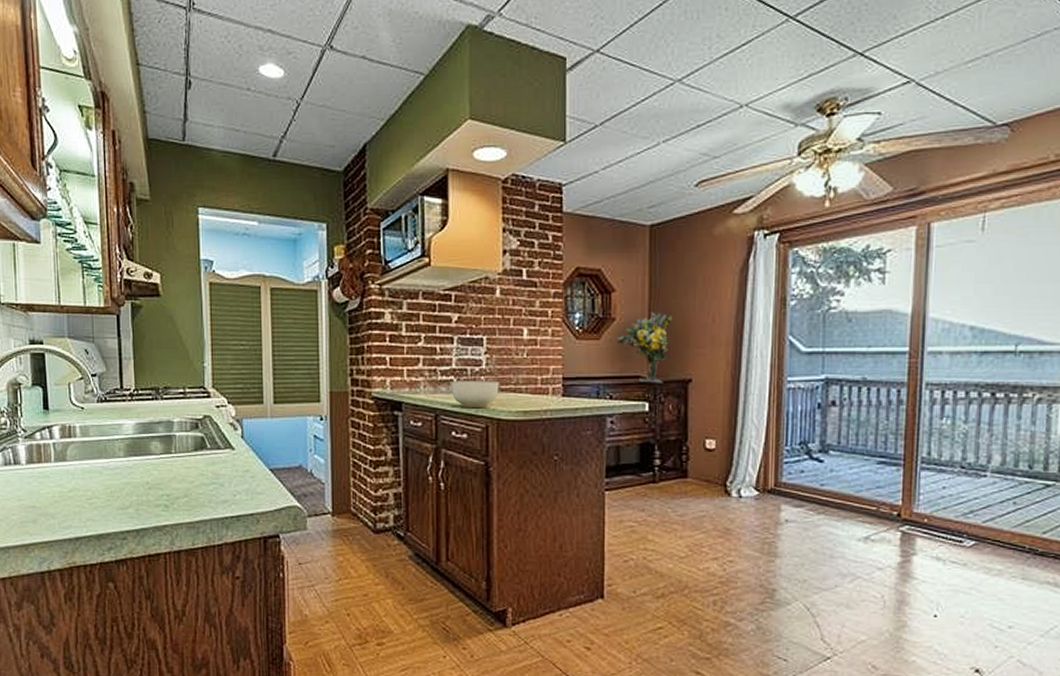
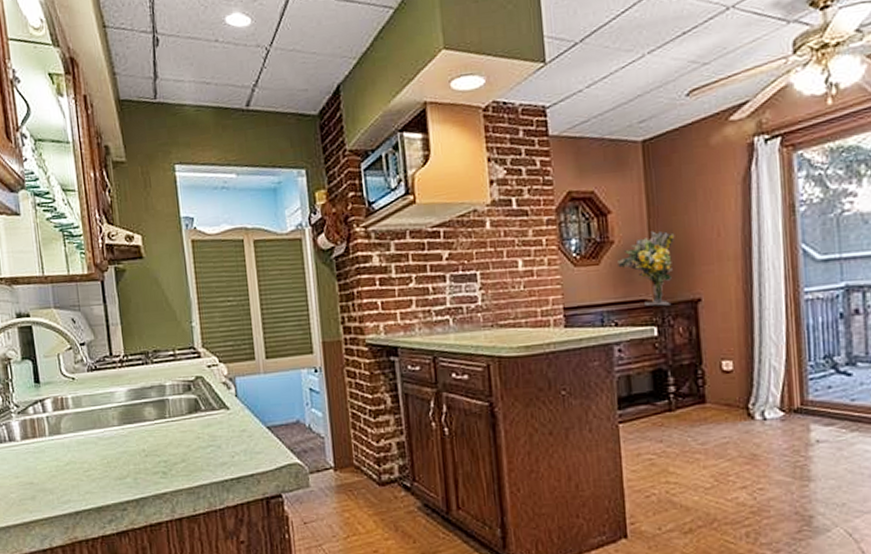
bowl: present [451,380,499,409] -> none [446,316,498,348]

